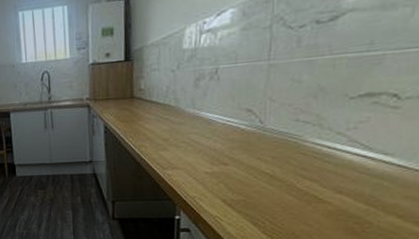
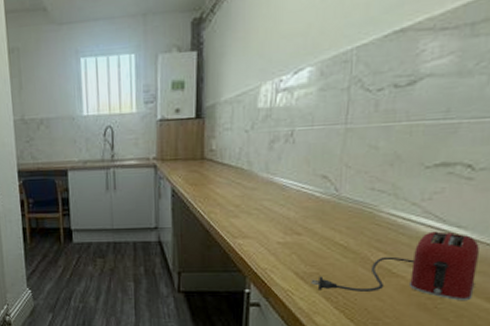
toaster: none [238,159,407,225] -> present [311,231,479,301]

